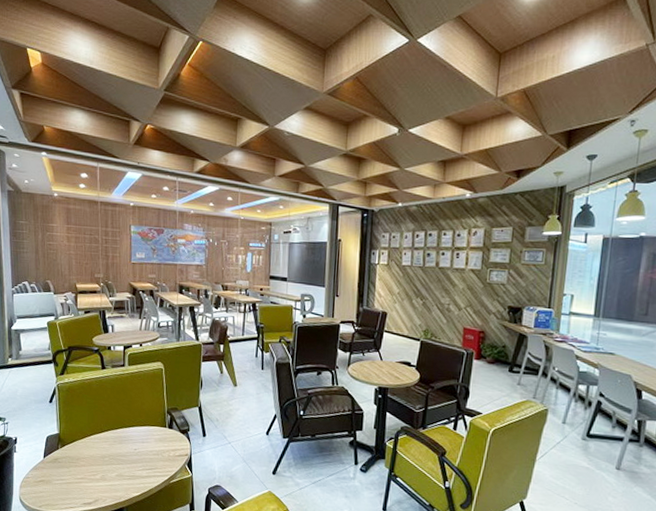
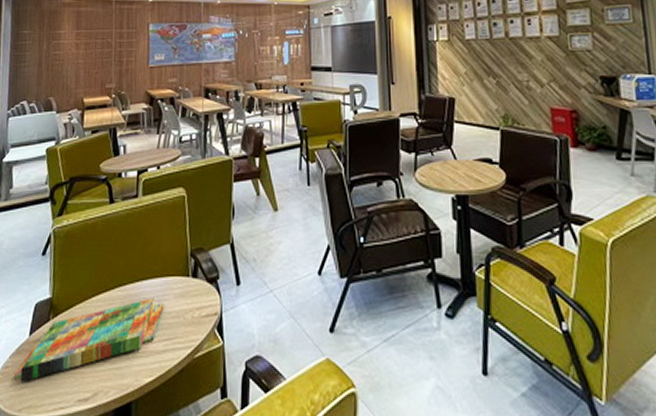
board game: none [34,439,147,489] -> present [14,298,165,382]

